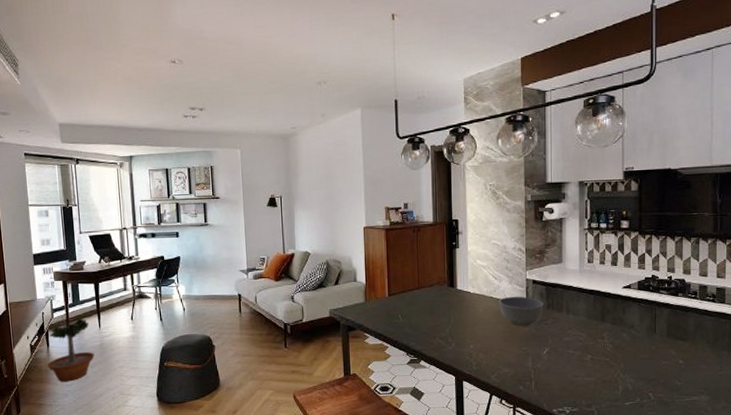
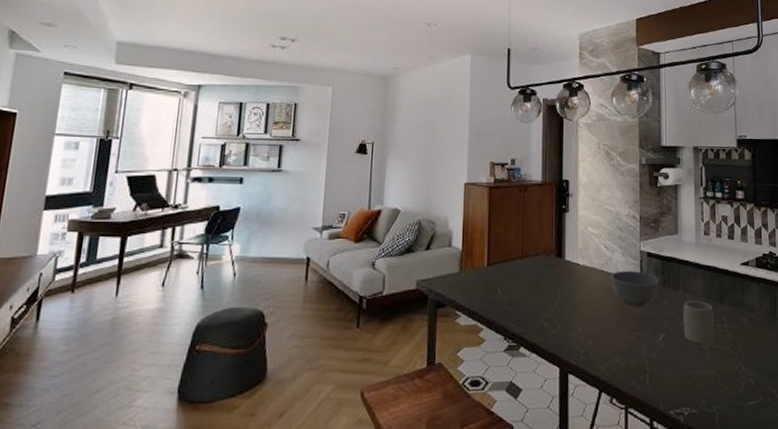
potted tree: present [47,315,95,382] -> none [29,277,102,371]
mug: none [566,320,596,357] -> present [683,300,715,345]

